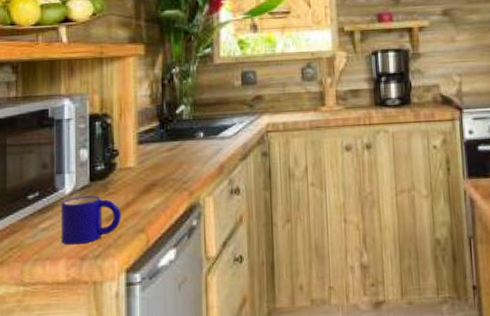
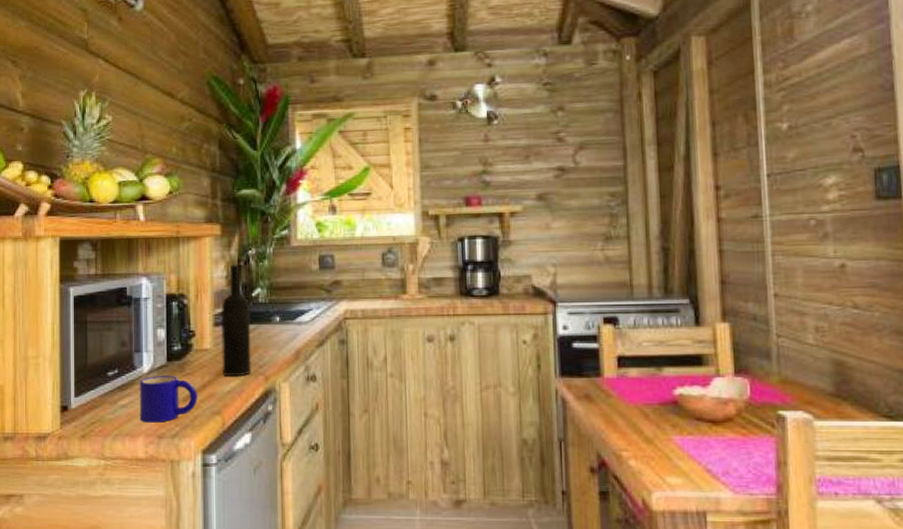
wine bottle: none [144,82,176,194] -> present [220,264,252,377]

